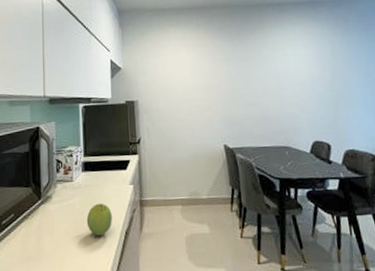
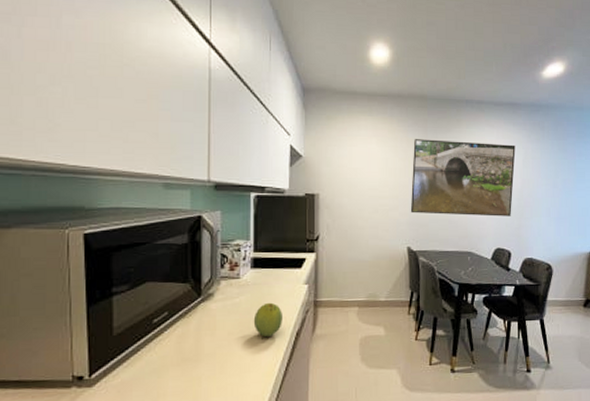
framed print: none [220,39,326,113] -> present [410,139,516,217]

